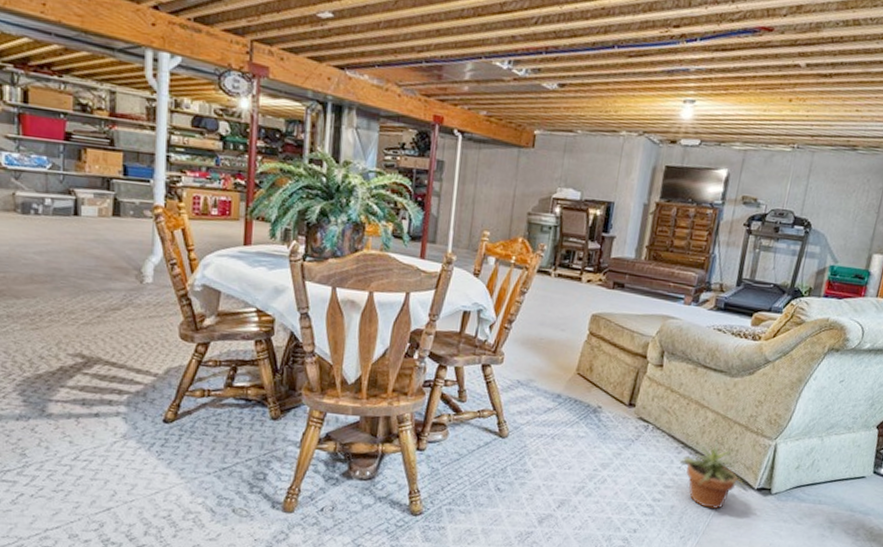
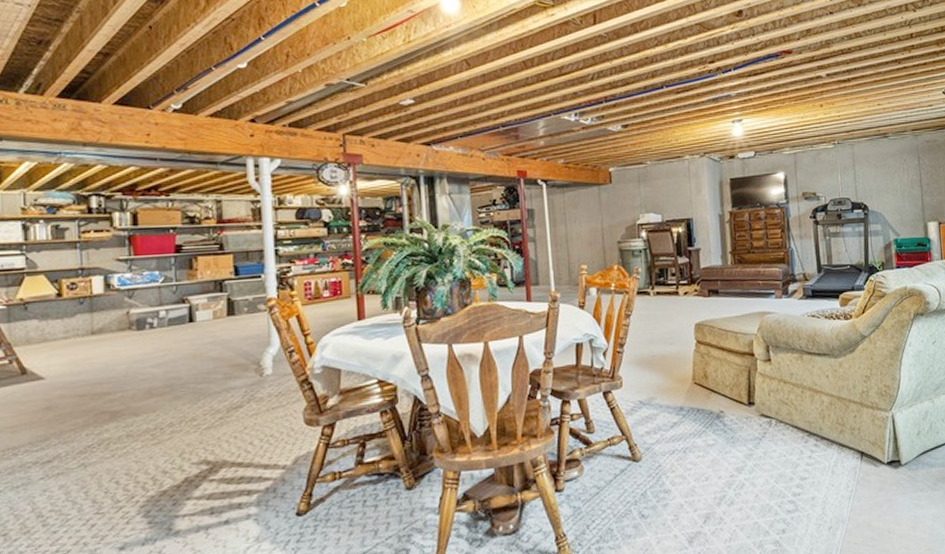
potted plant: present [679,439,745,509] -> none [808,421,876,493]

